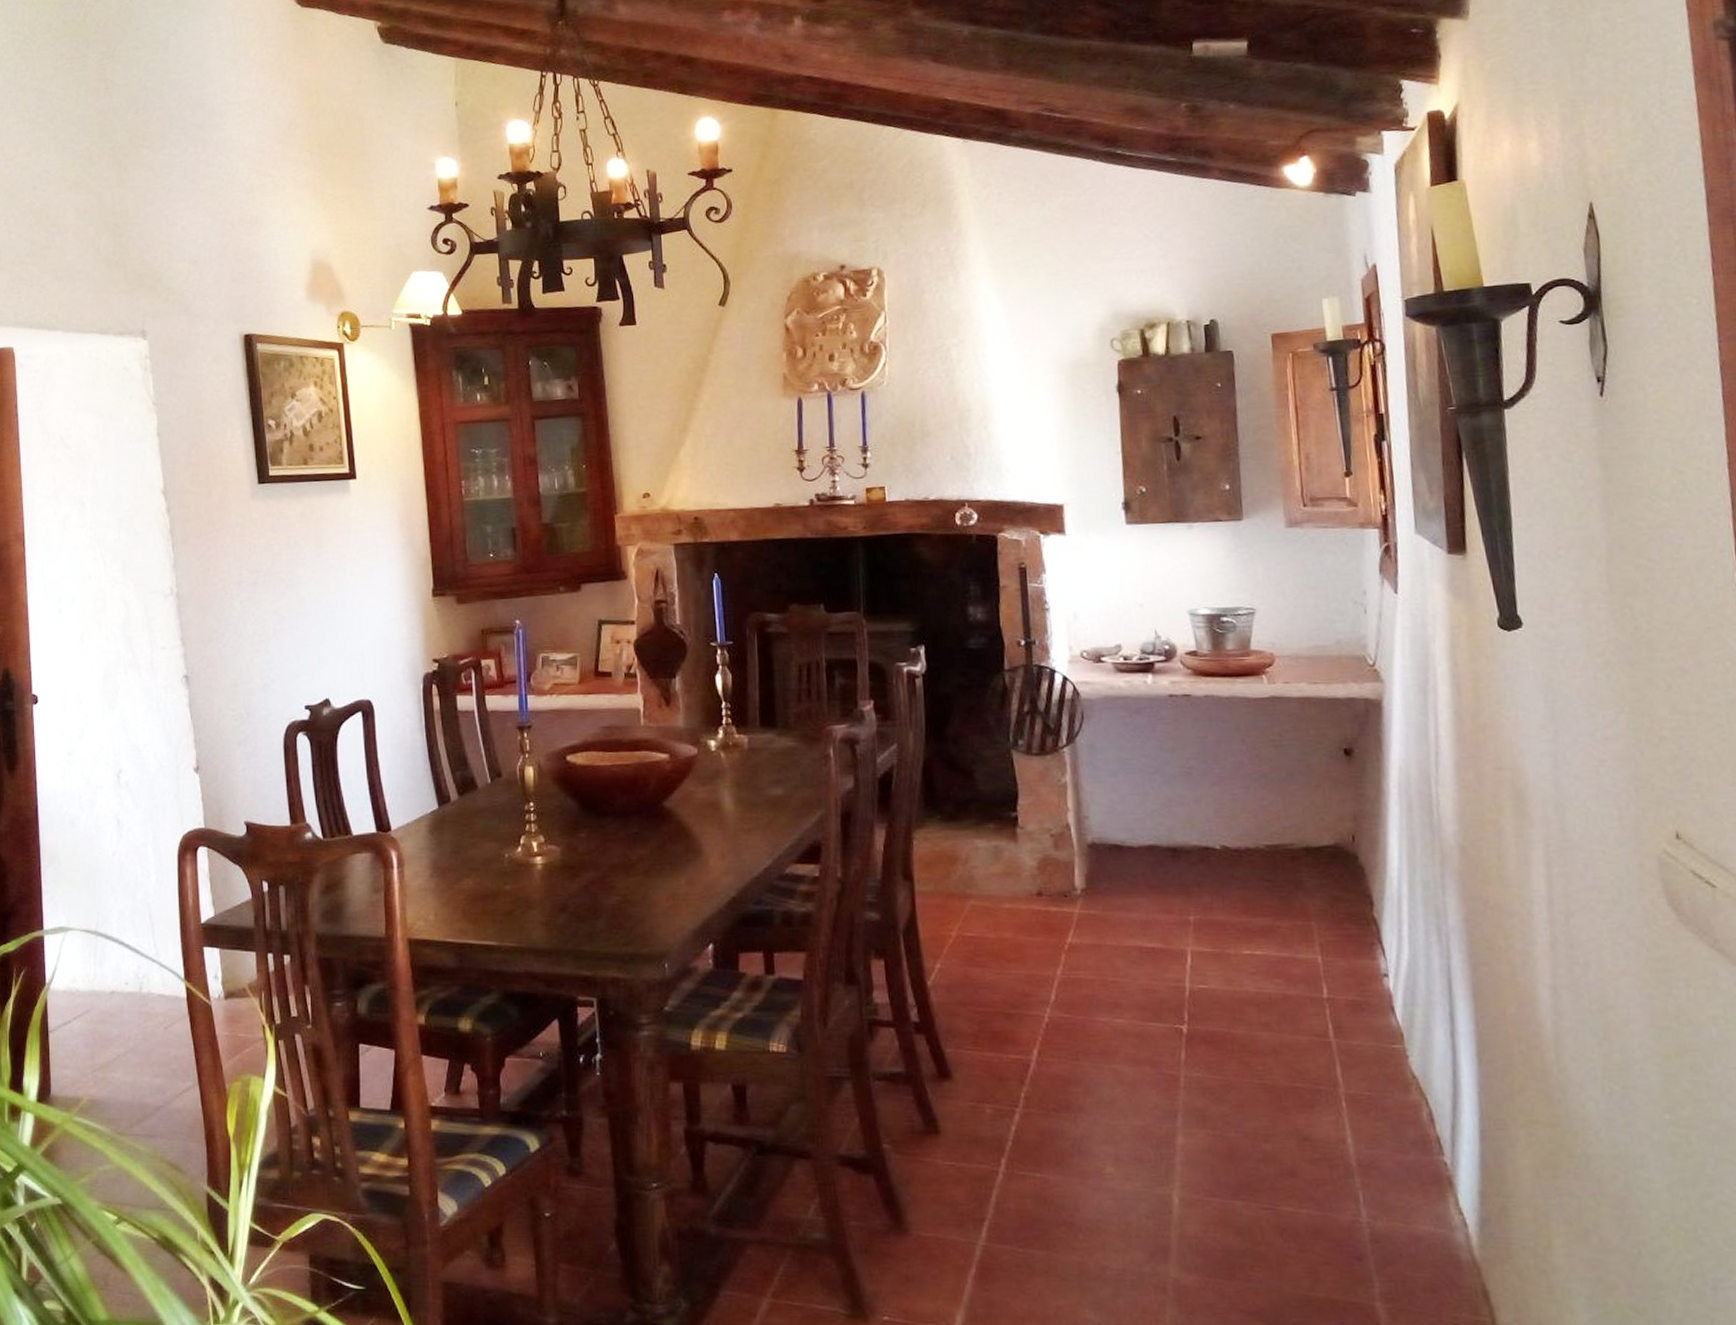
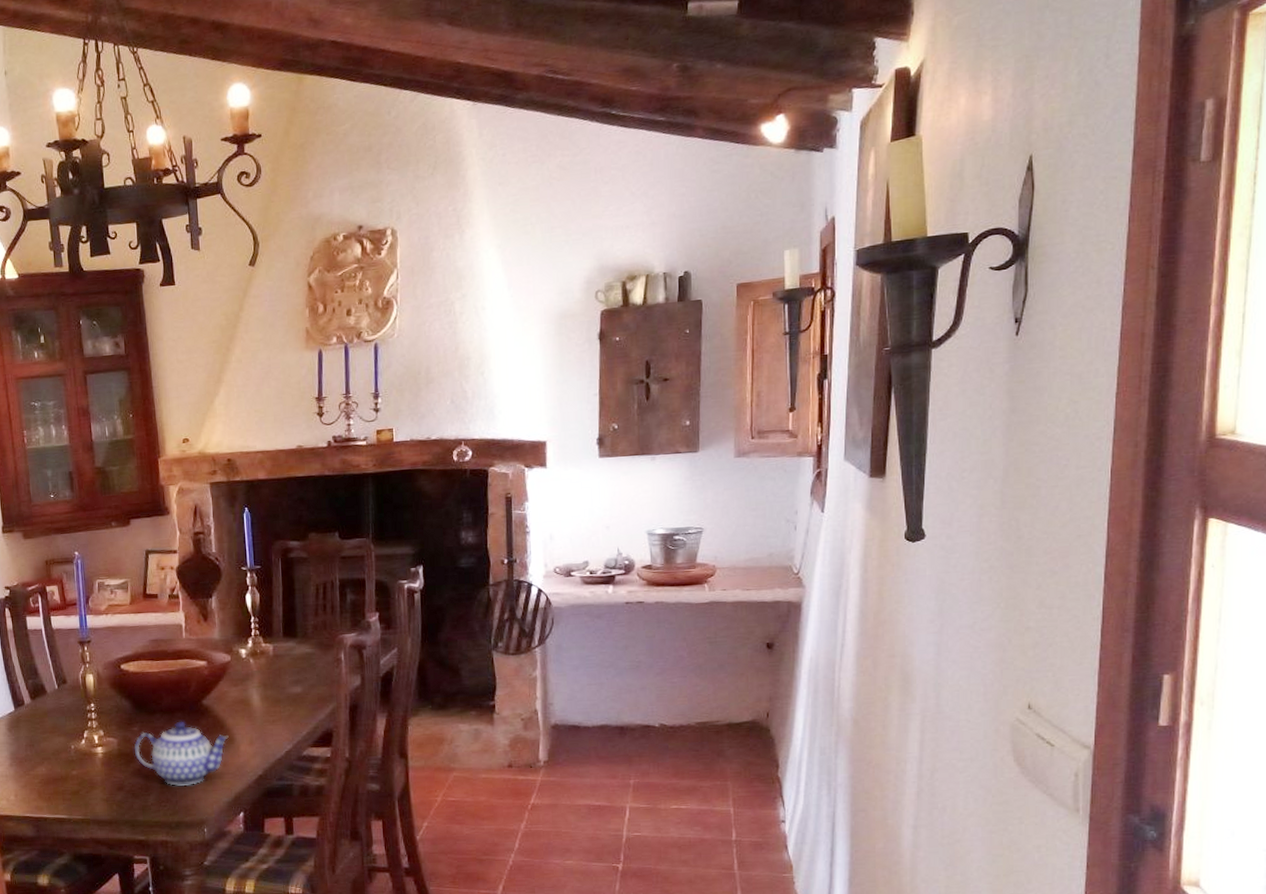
teapot: none [580,826,695,908] -> present [134,721,229,786]

